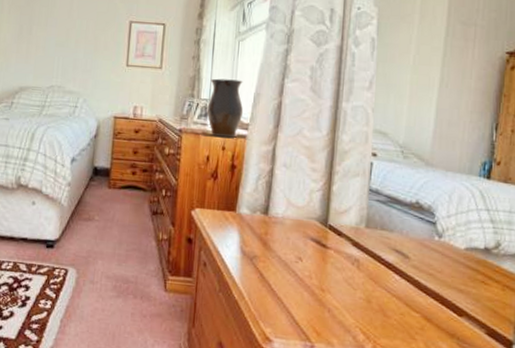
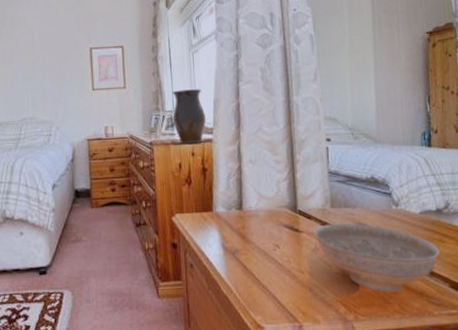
decorative bowl: none [343,244,481,329] -> present [314,223,440,293]

